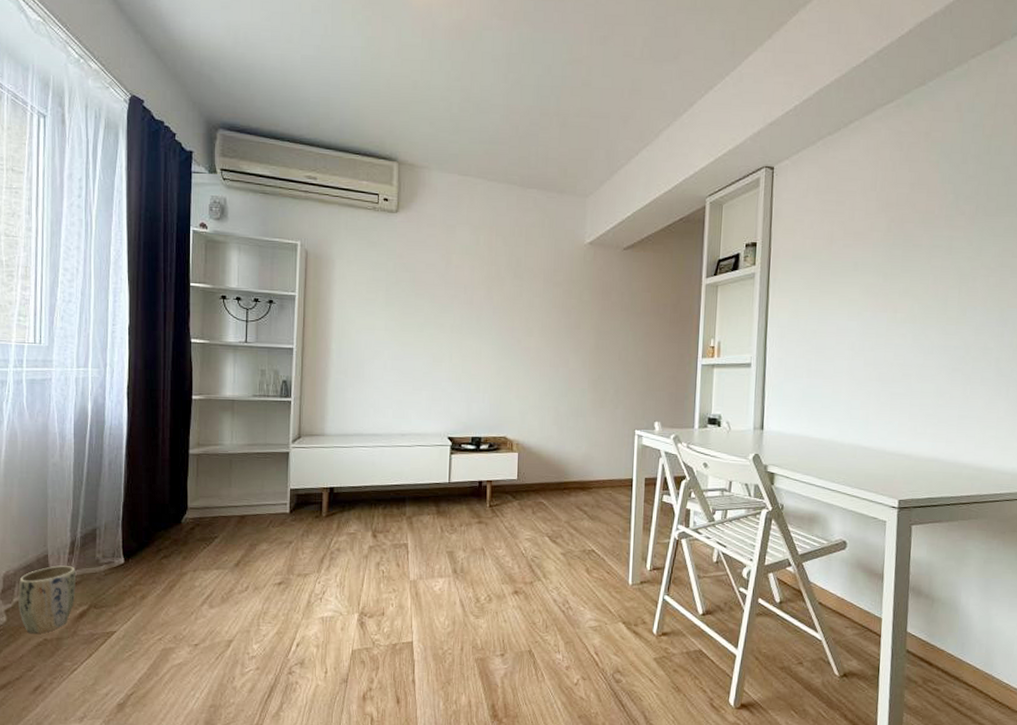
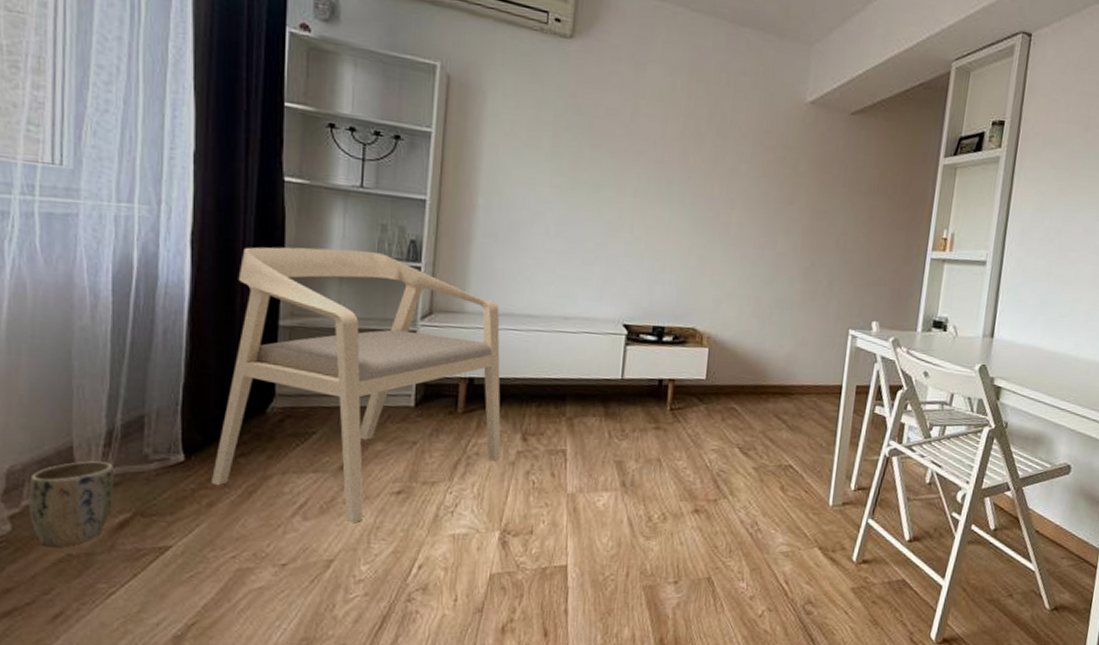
armchair: none [143,391,356,610] -> present [210,247,501,524]

